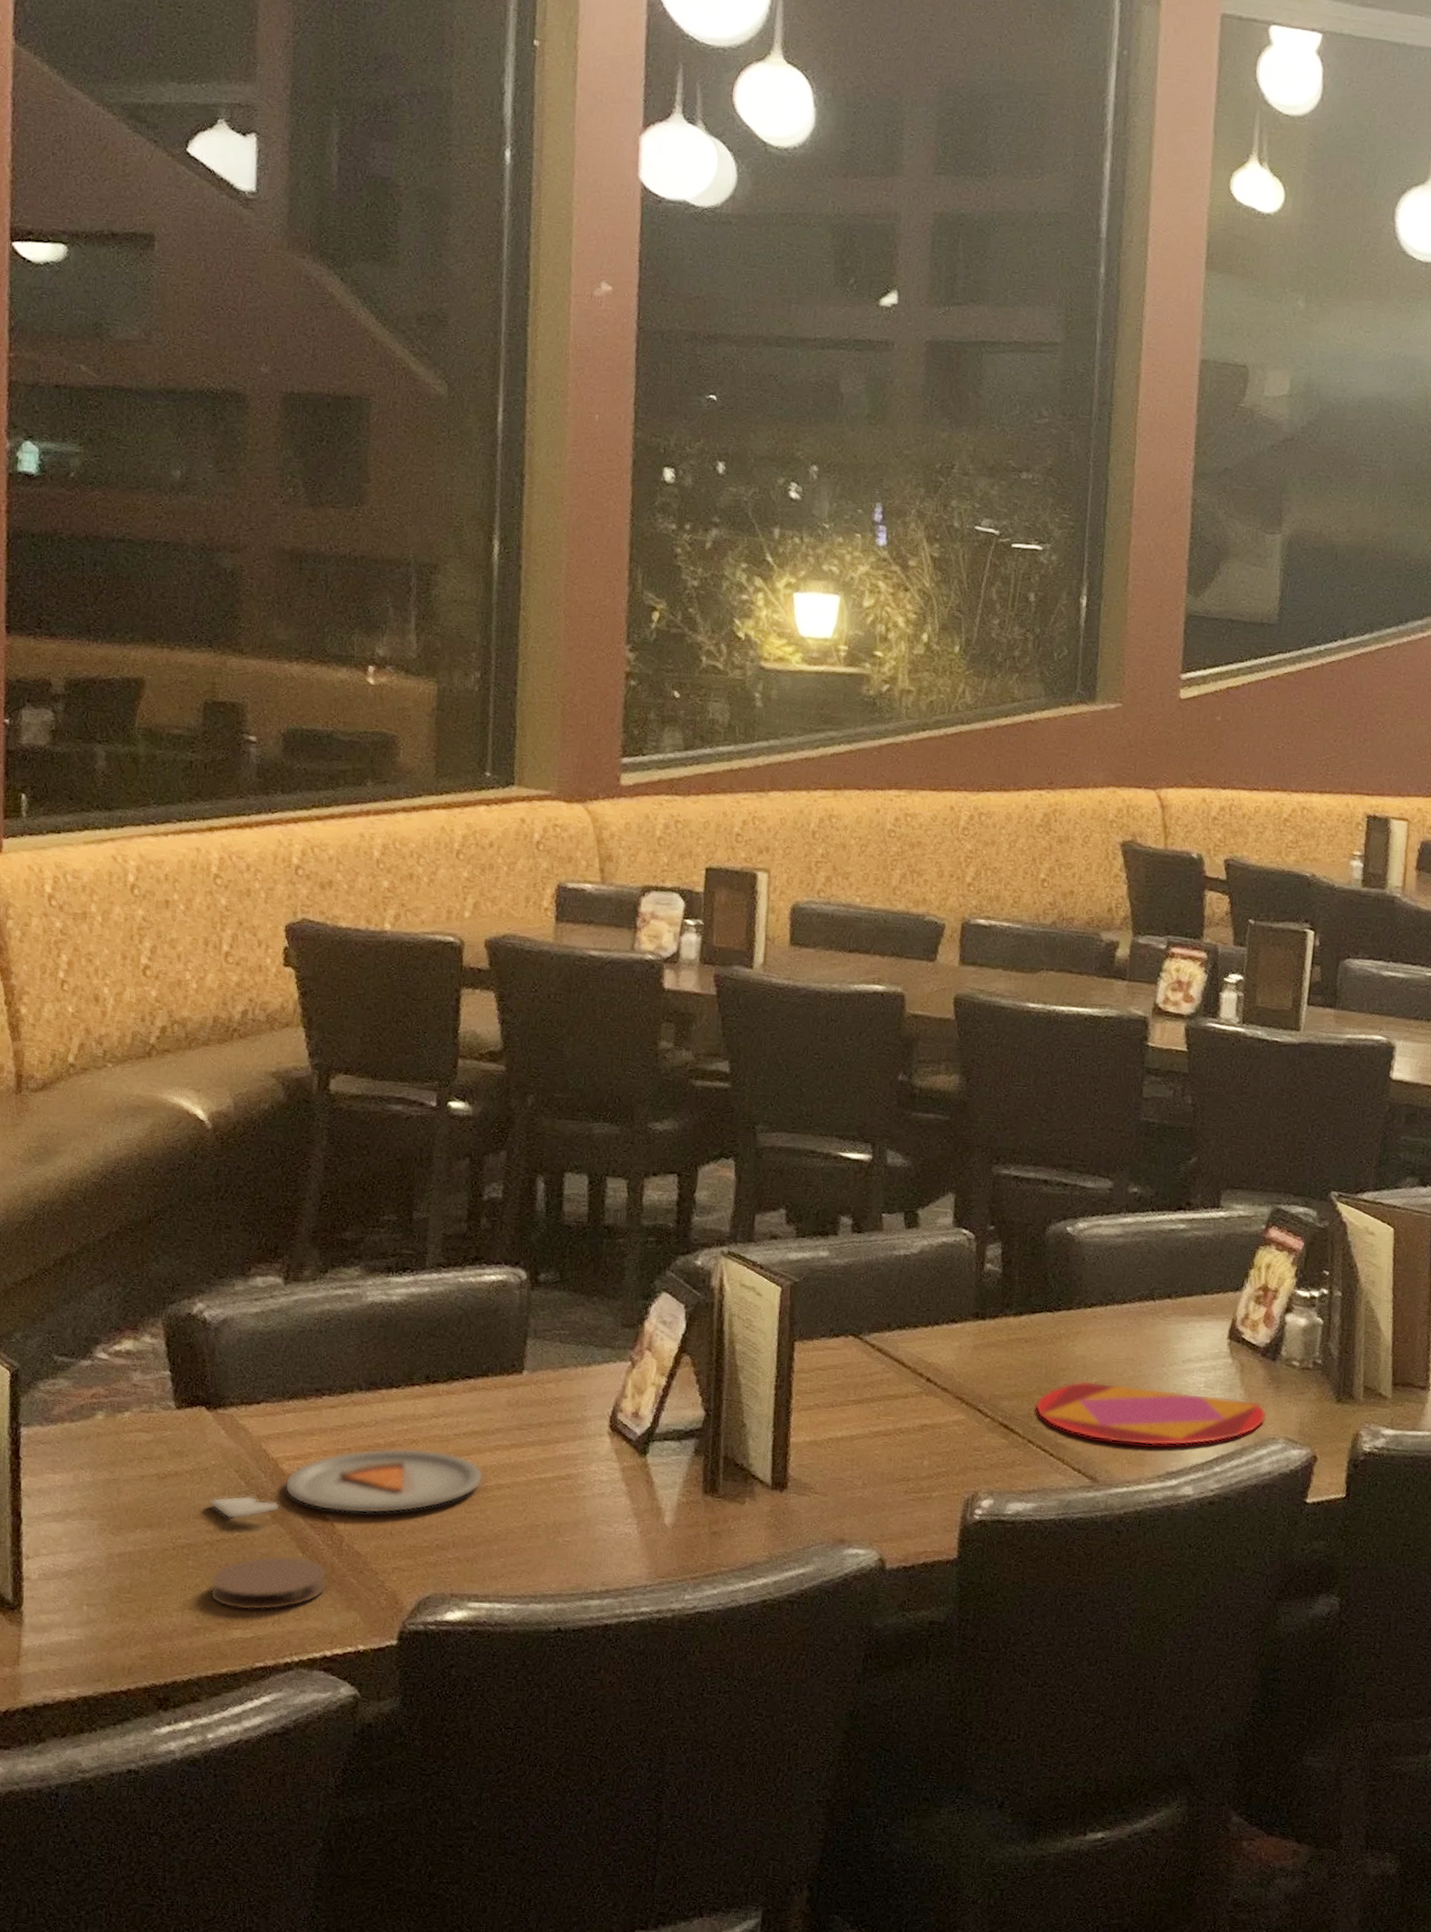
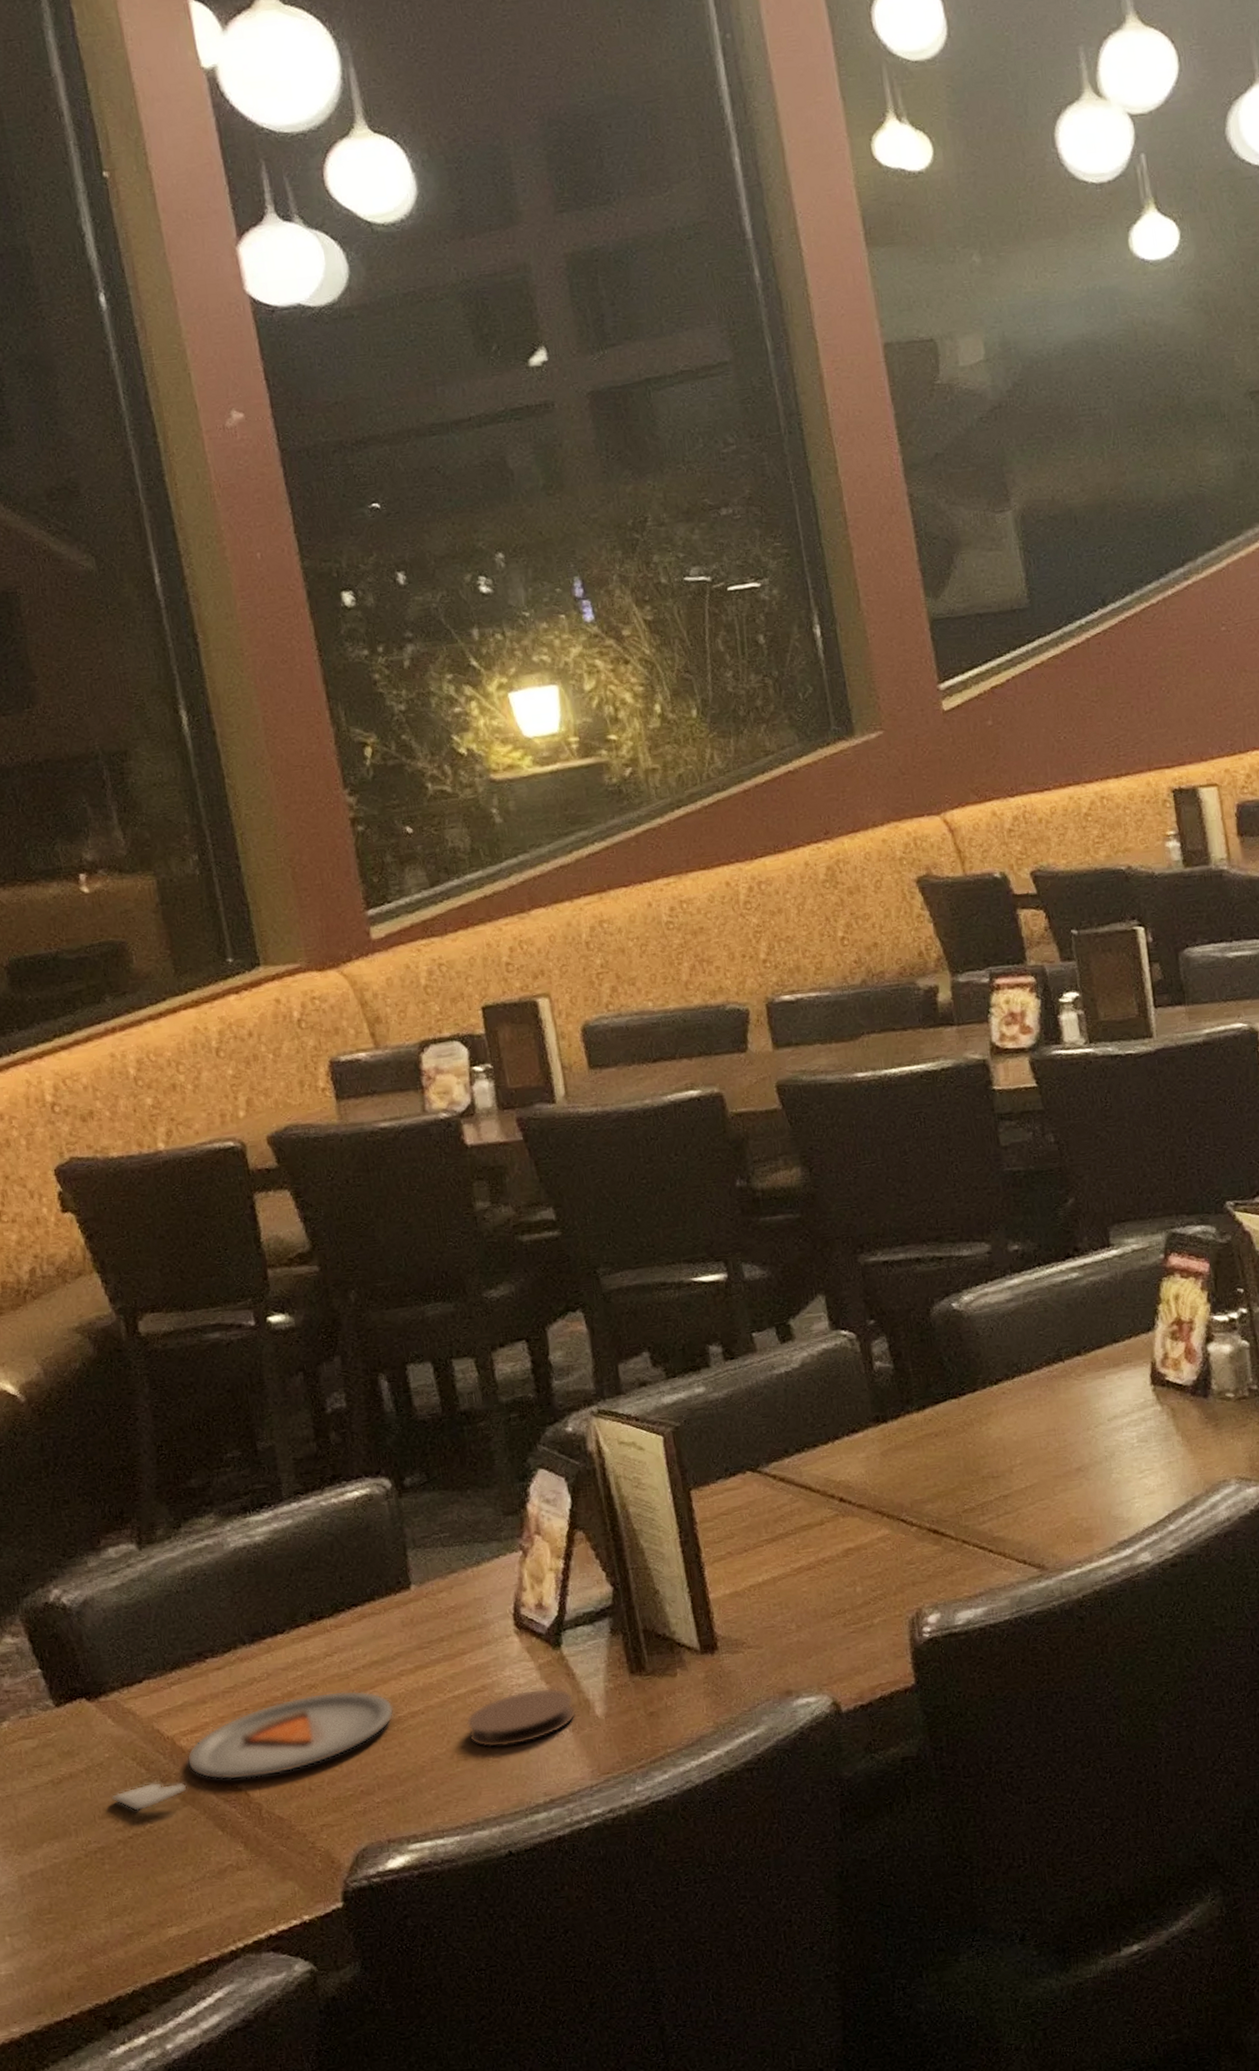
coaster: present [210,1555,328,1611] -> none [131,1835,256,1906]
coaster: none [545,1487,648,1535] -> present [465,1687,576,1748]
plate: present [1035,1381,1266,1446] -> none [961,1444,1212,1525]

